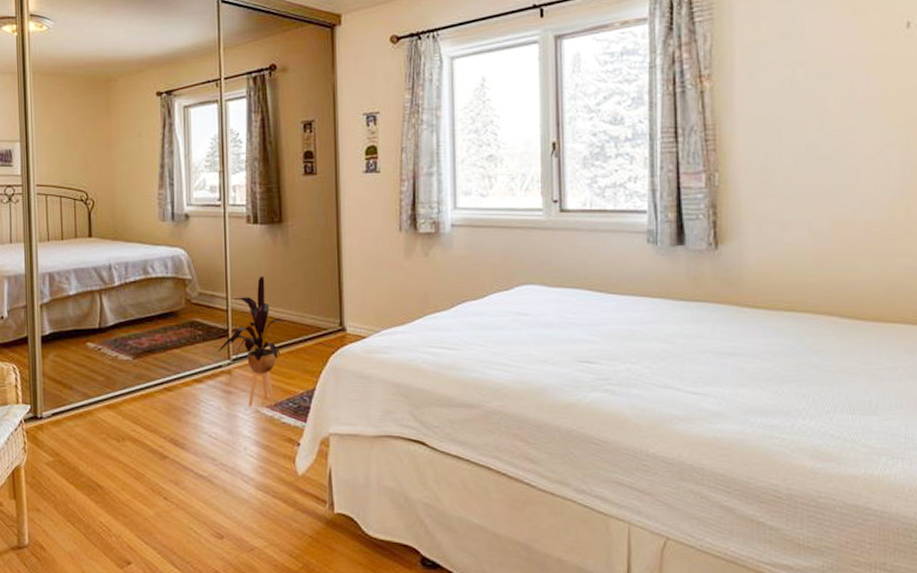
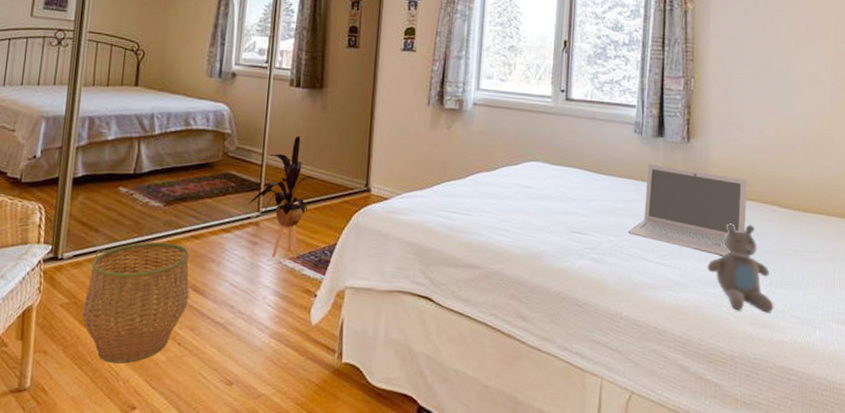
basket: none [67,396,170,520] -> present [82,241,190,364]
laptop: none [649,277,796,380] -> present [628,163,747,256]
stuffed animal: none [750,341,840,444] -> present [707,223,774,313]

